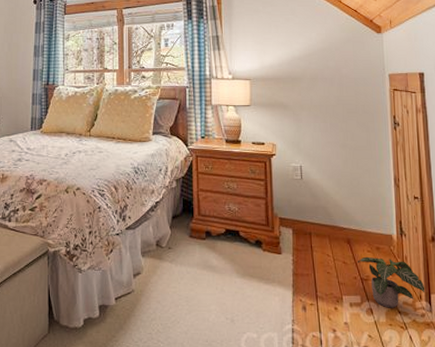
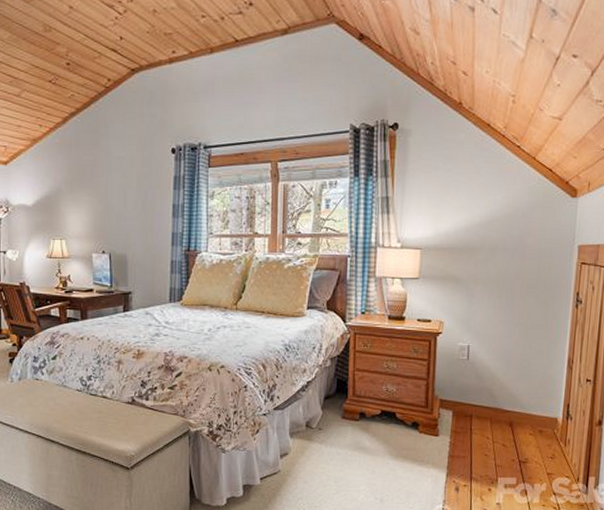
potted plant: present [357,256,425,308] -> none [517,439,584,490]

